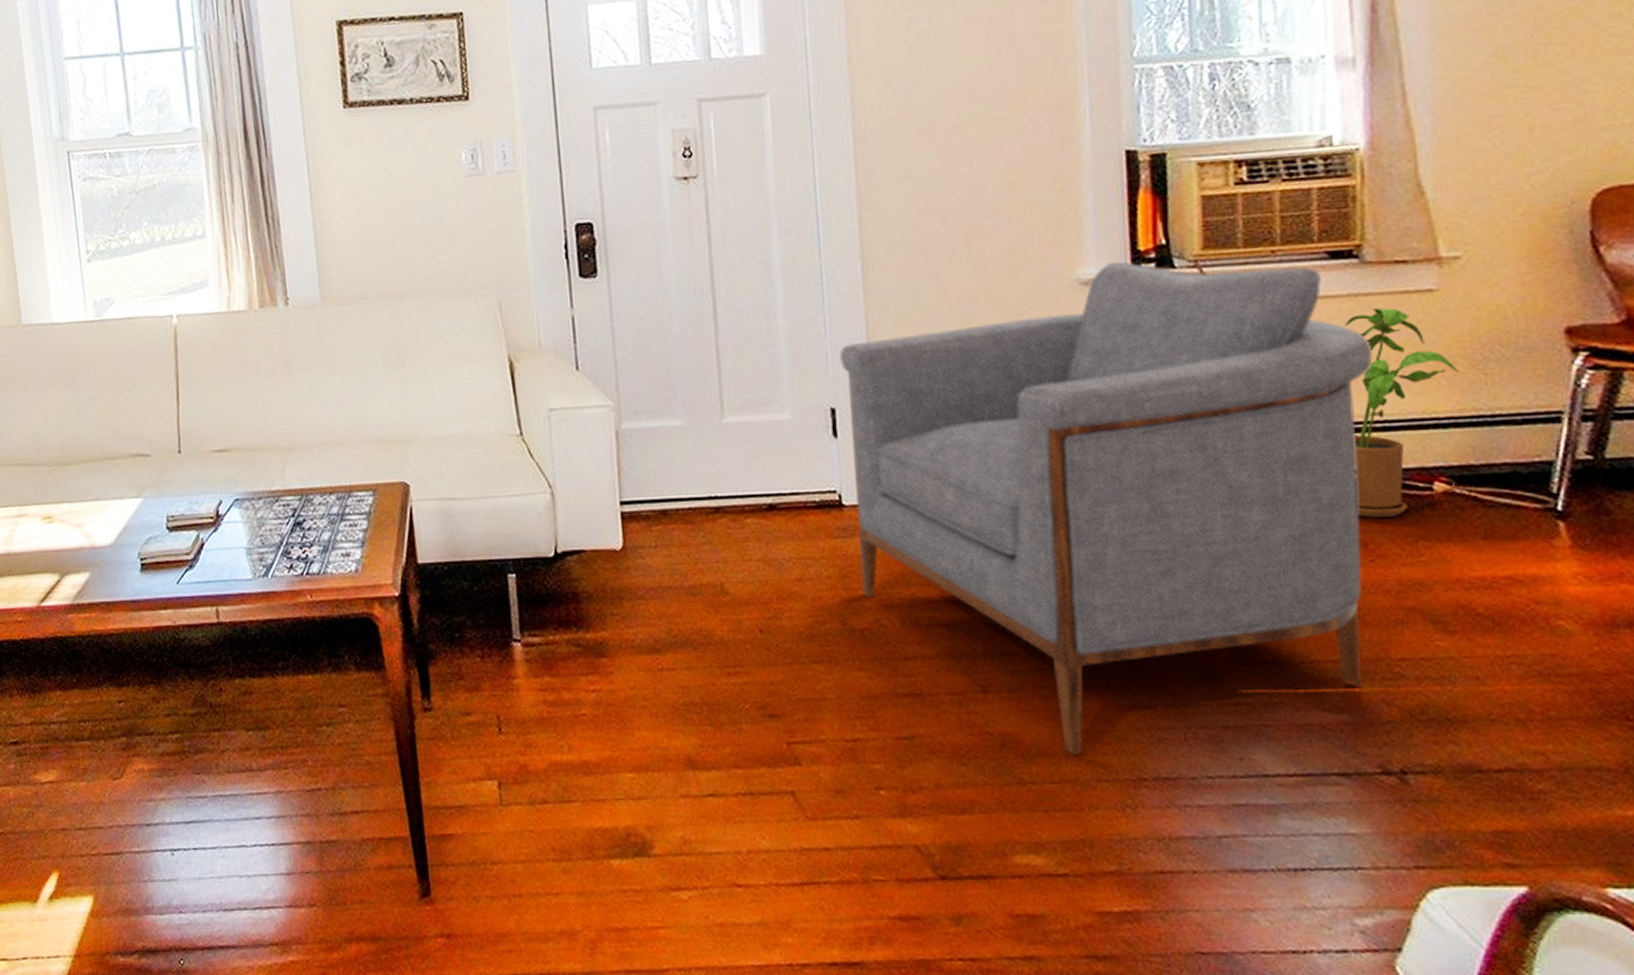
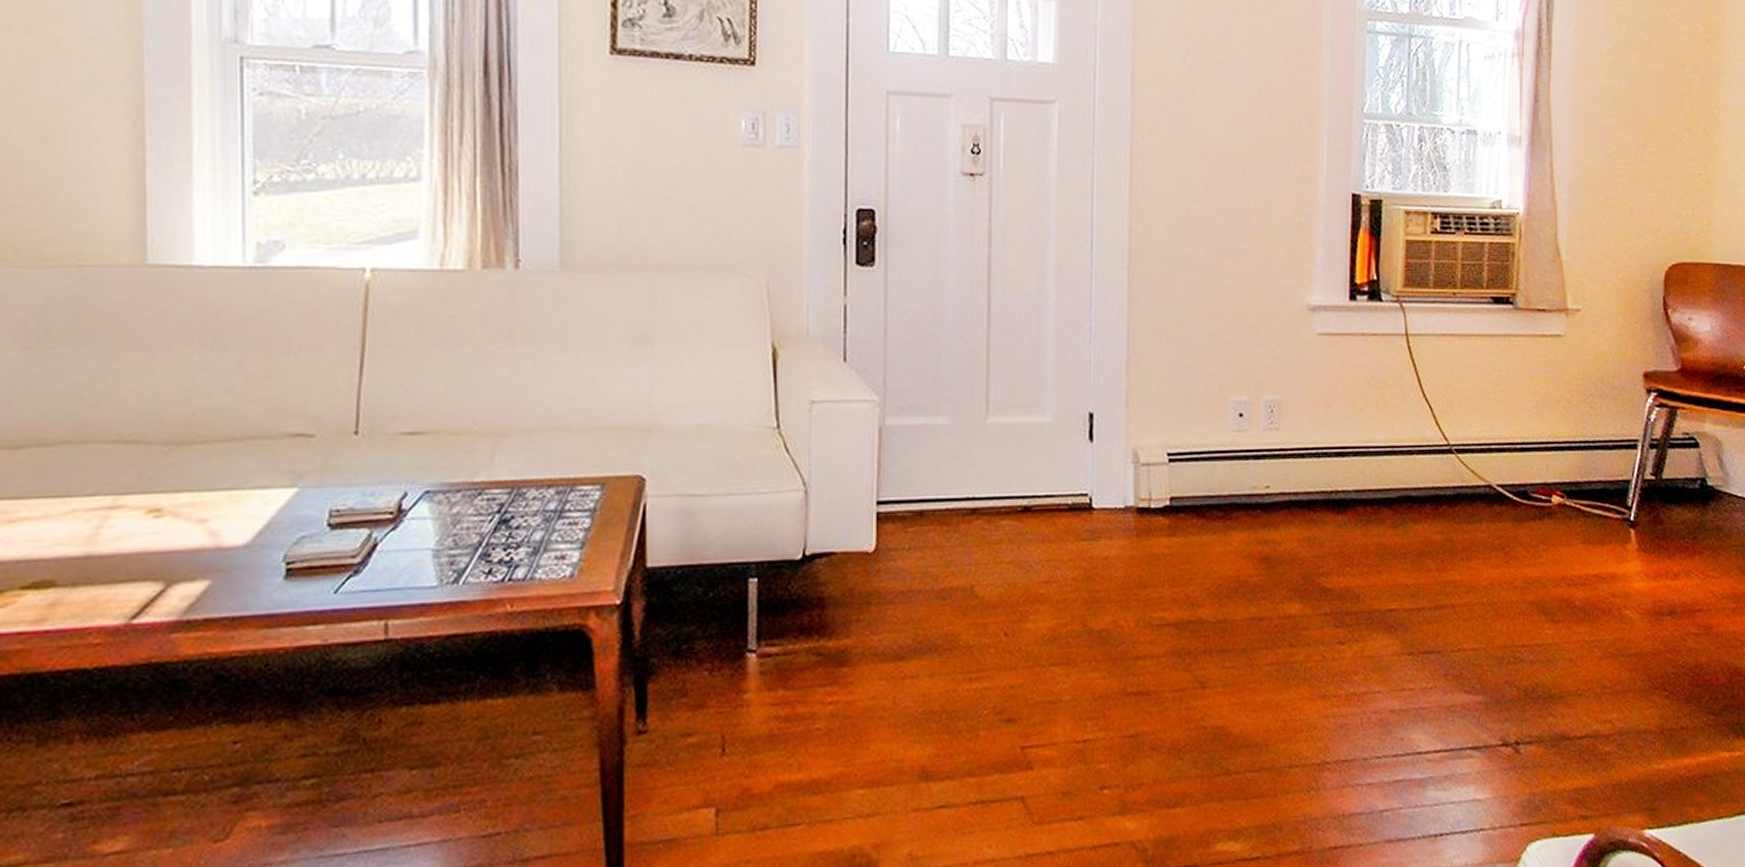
armchair: present [840,261,1373,755] -> none [1102,292,1518,744]
house plant: present [1345,308,1460,518] -> none [1499,348,1575,525]

